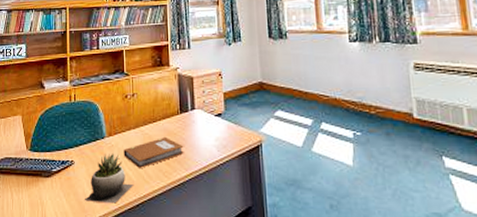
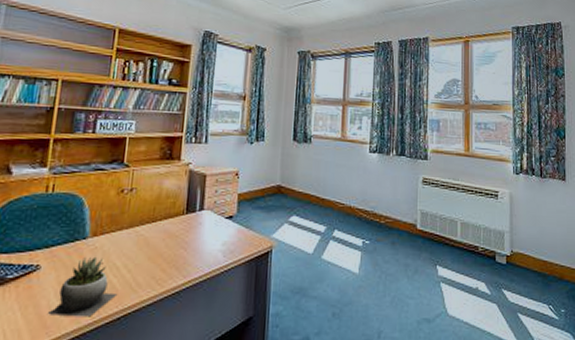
notebook: present [123,138,184,168] -> none [109,240,185,275]

